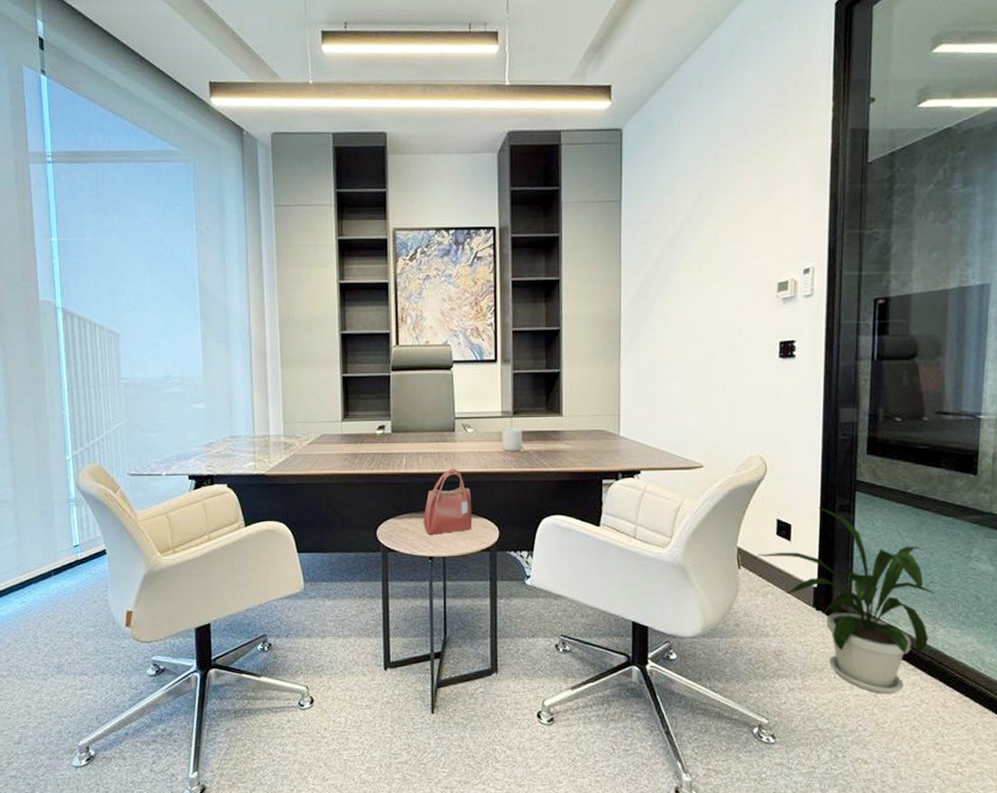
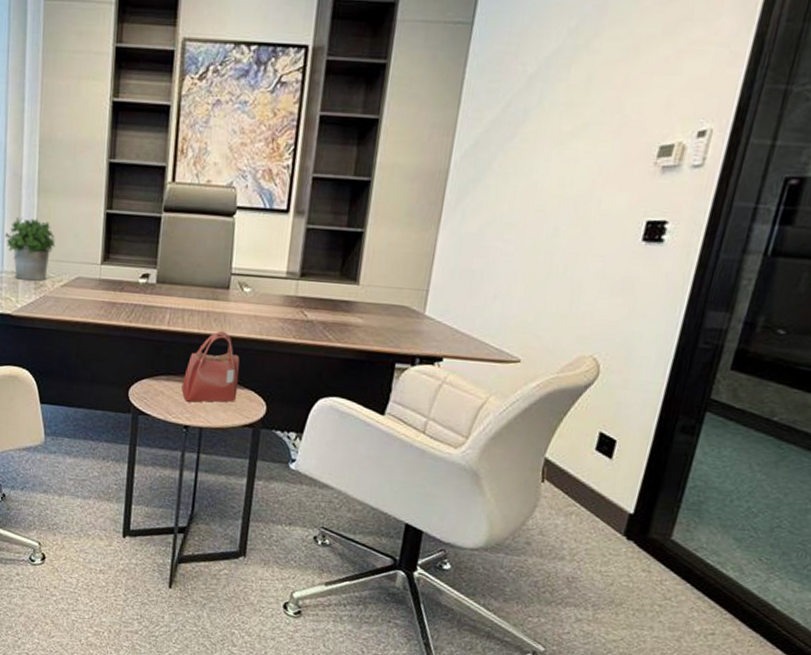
potted plant: none [254,387,301,443] -> present [5,217,56,282]
mug: present [502,428,523,451] -> none [282,291,310,320]
house plant: present [757,507,934,694] -> none [567,424,779,642]

